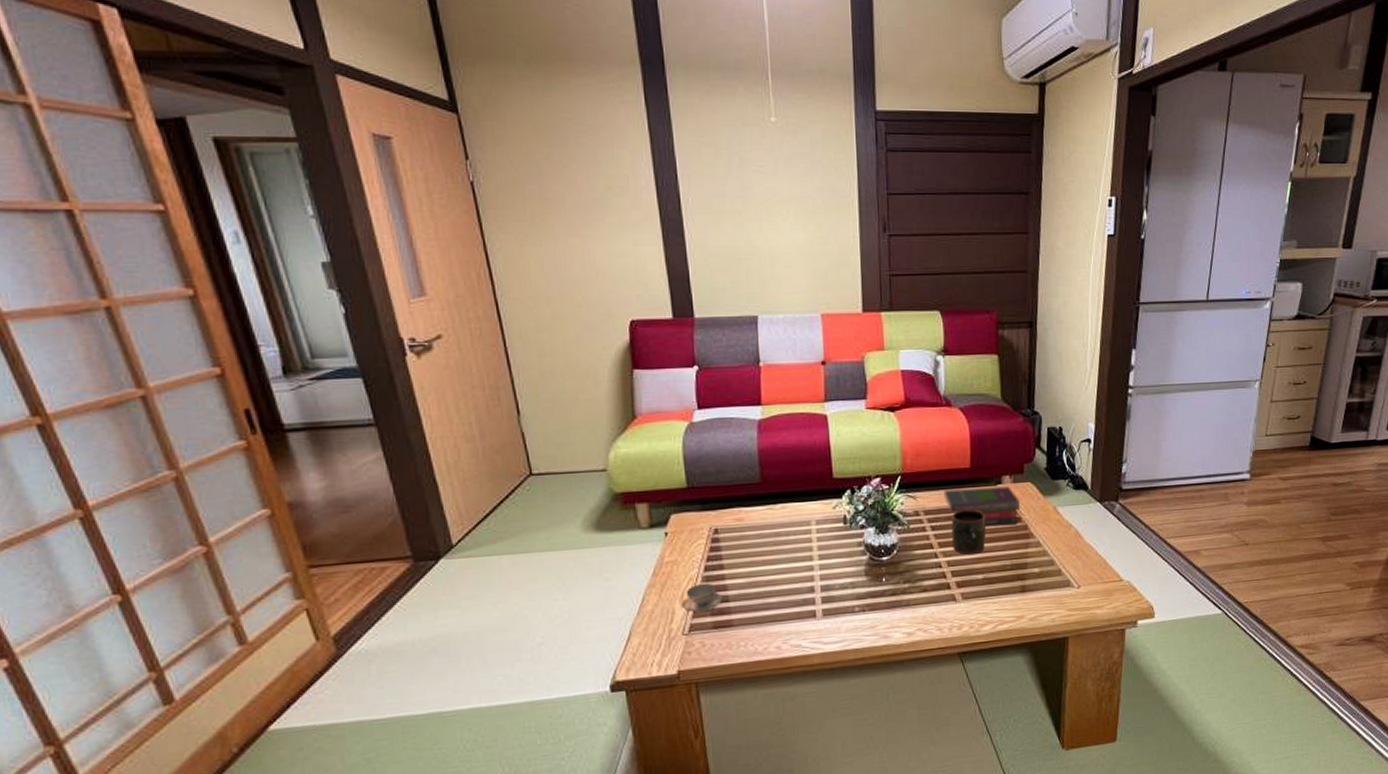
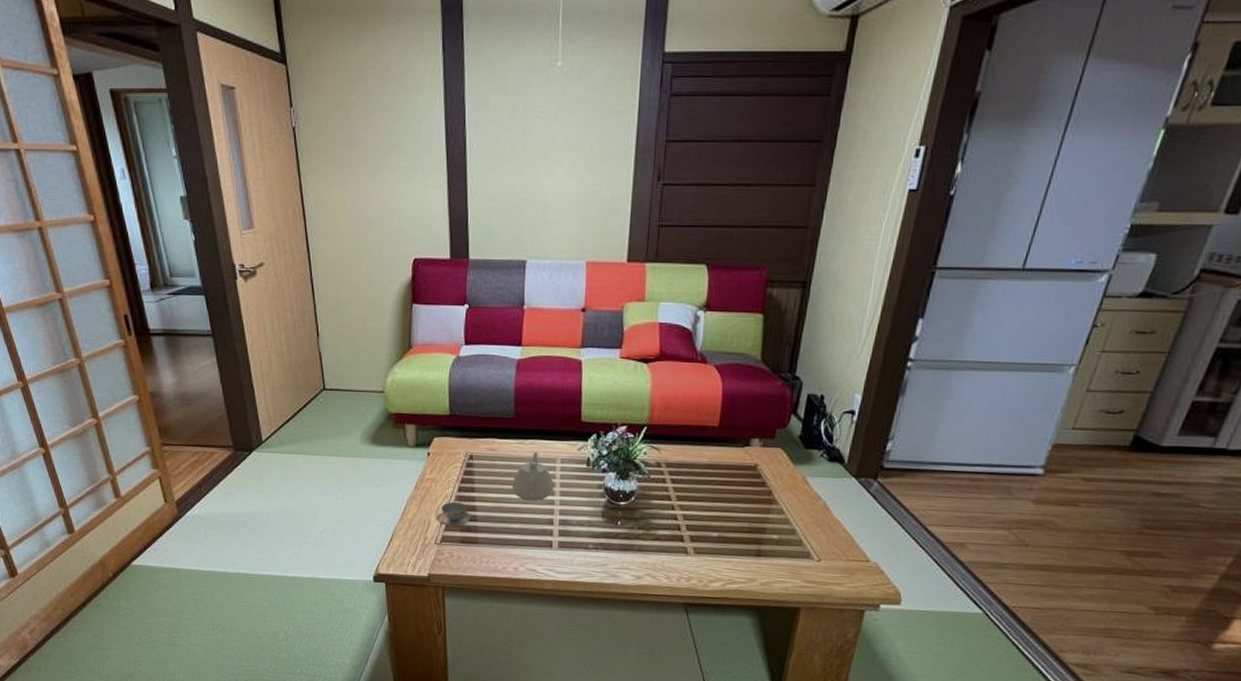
teapot: none [765,516,811,569] -> present [512,452,554,500]
books: present [943,485,1021,526] -> none [687,445,767,489]
mug: present [951,509,987,555] -> none [691,467,728,512]

